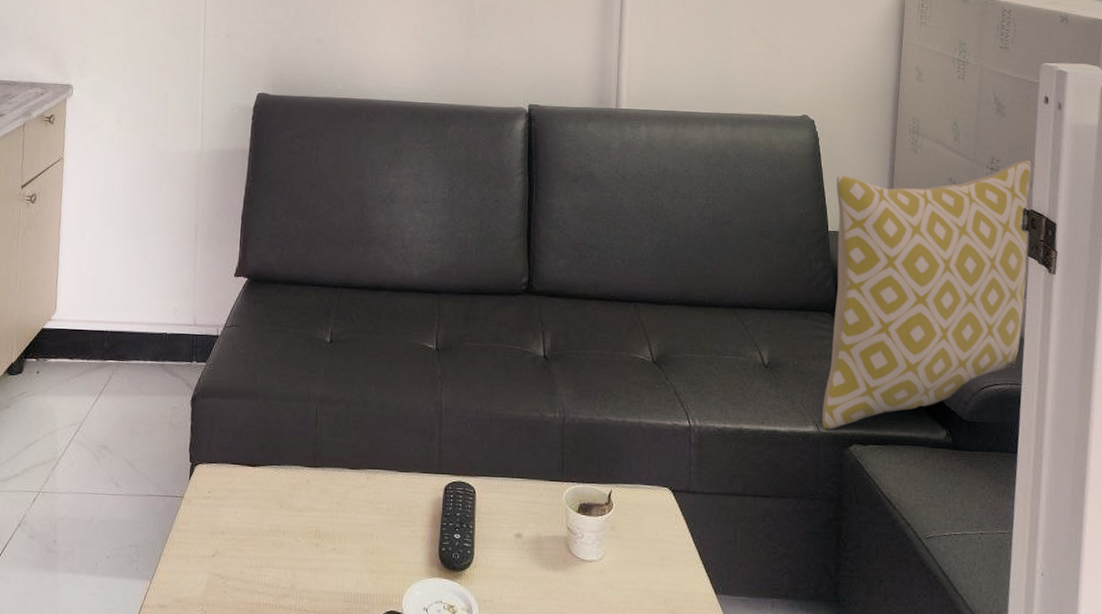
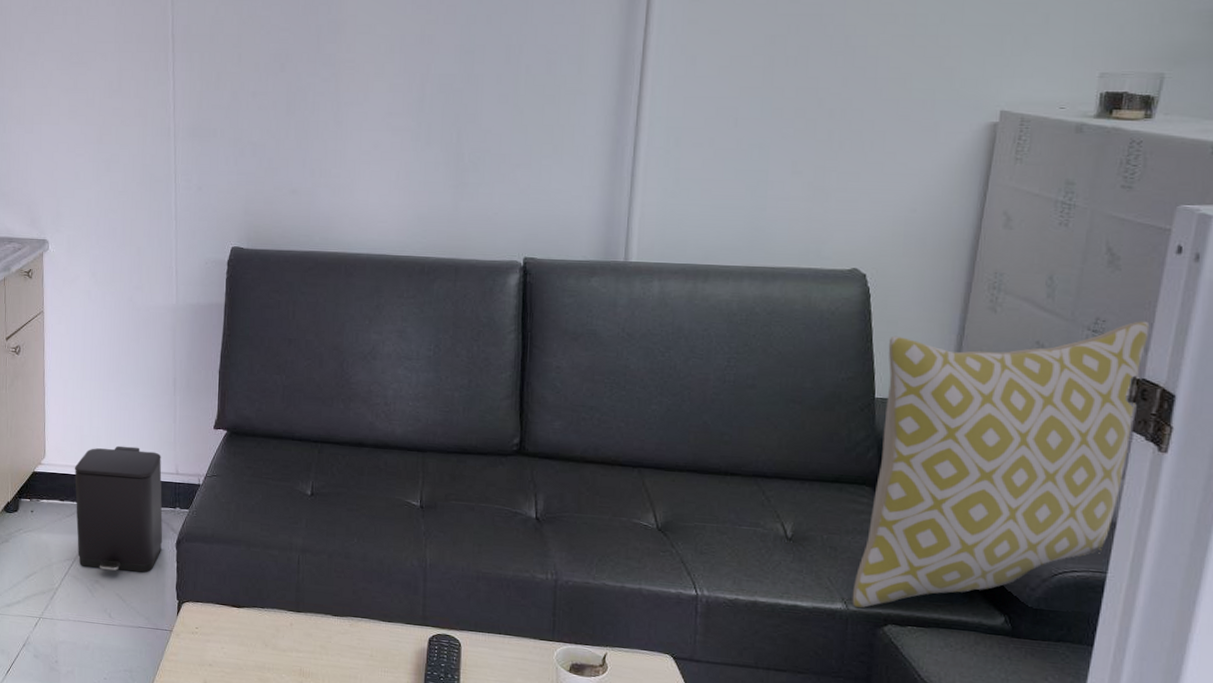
pedal bin: none [85,297,180,434] -> present [74,445,163,573]

